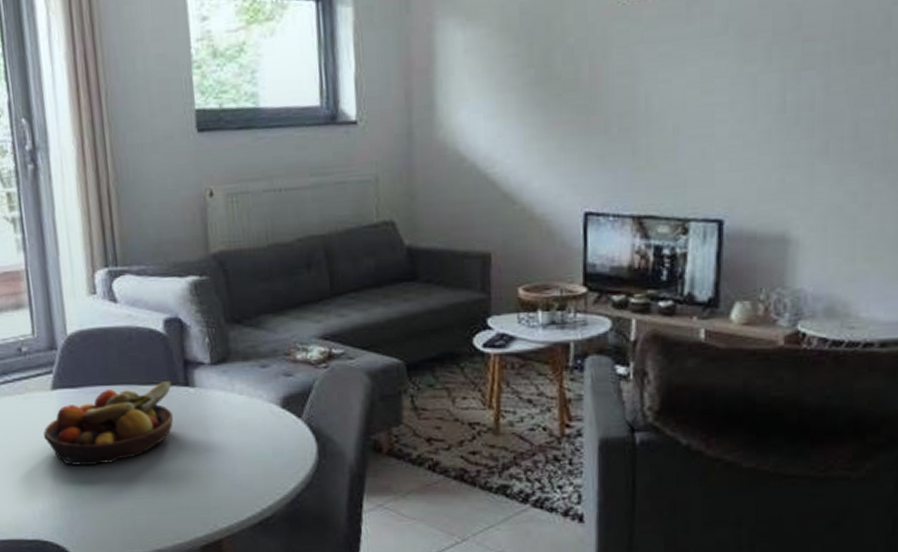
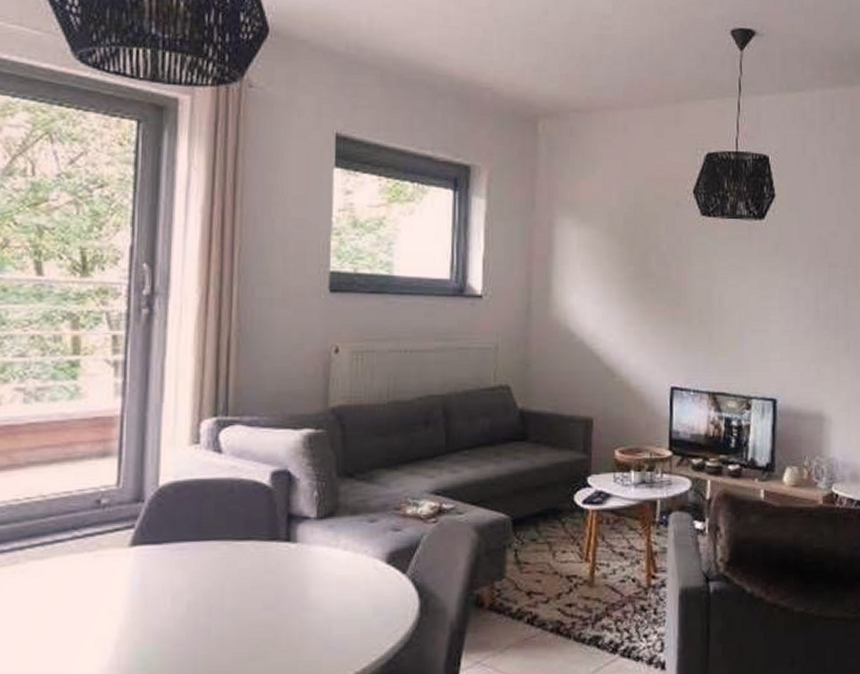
fruit bowl: present [43,380,174,466] -> none [110,535,272,633]

